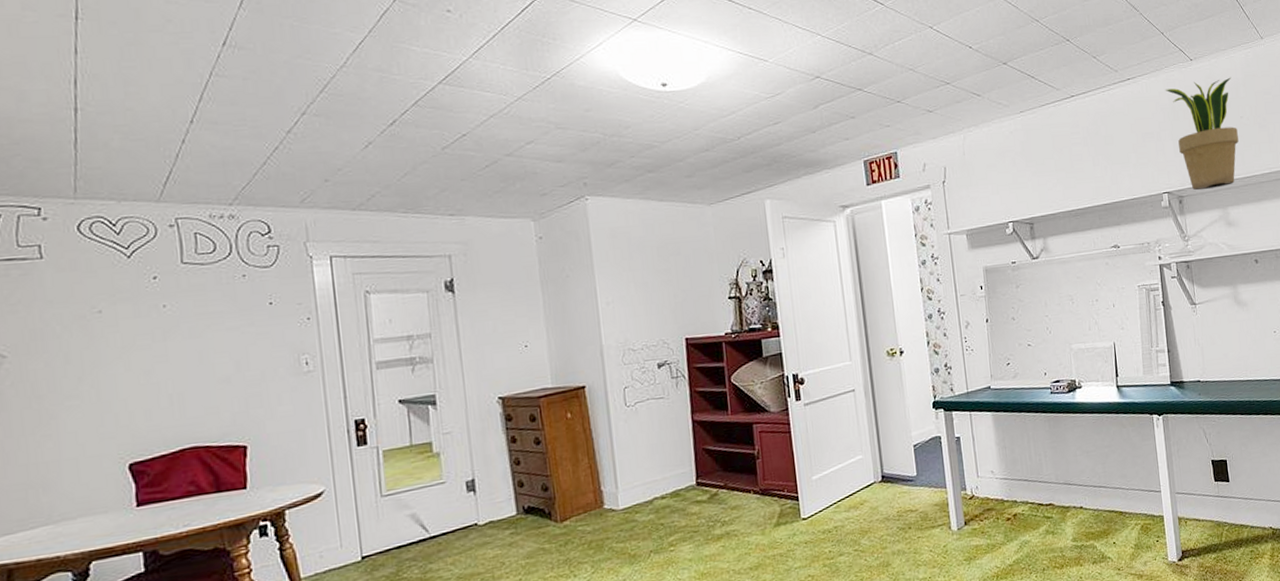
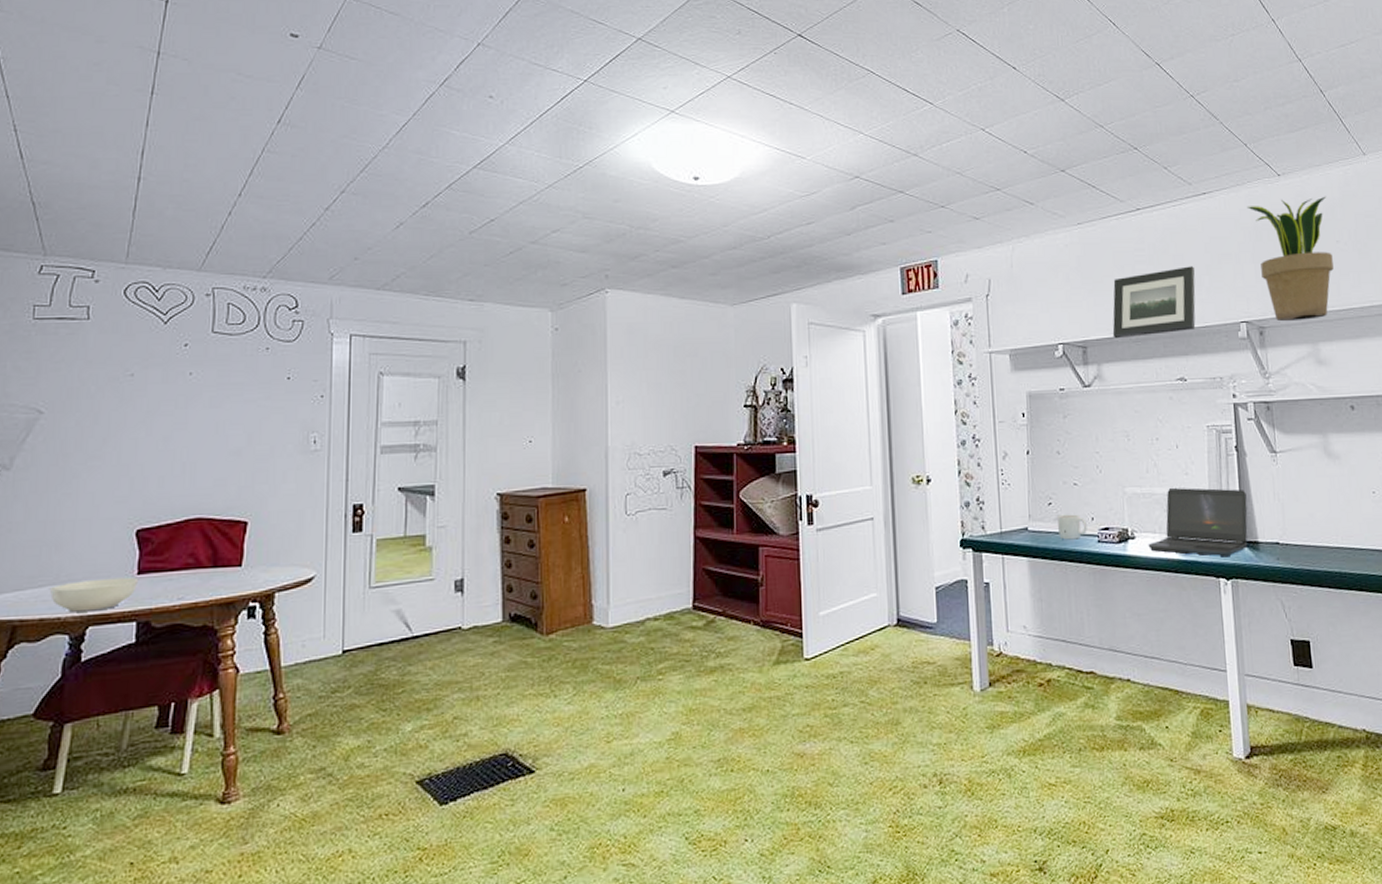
bowl: none [42,509,140,550] -> present [49,577,139,612]
mug: none [1014,371,1041,394] -> present [1056,514,1087,540]
picture frame: none [1053,145,1126,214] -> present [1112,266,1196,339]
laptop computer: none [1093,338,1175,397] -> present [1148,487,1248,557]

